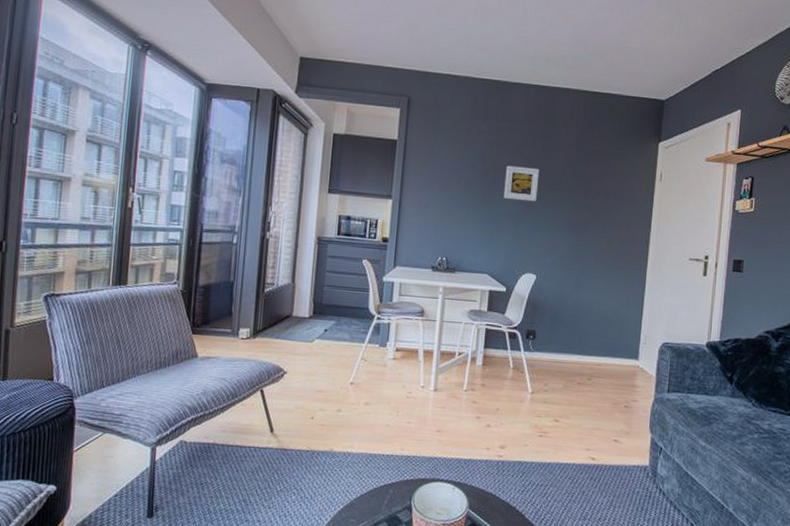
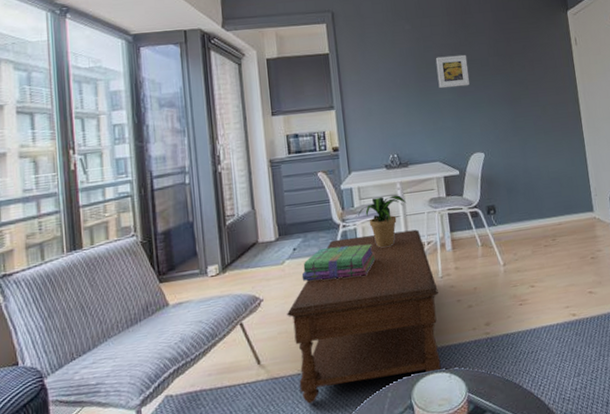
coffee table: none [305,329,460,481] -> present [286,229,441,404]
stack of books: none [327,335,404,372] -> present [301,244,376,281]
potted plant: none [393,296,446,349] -> present [357,195,407,248]

